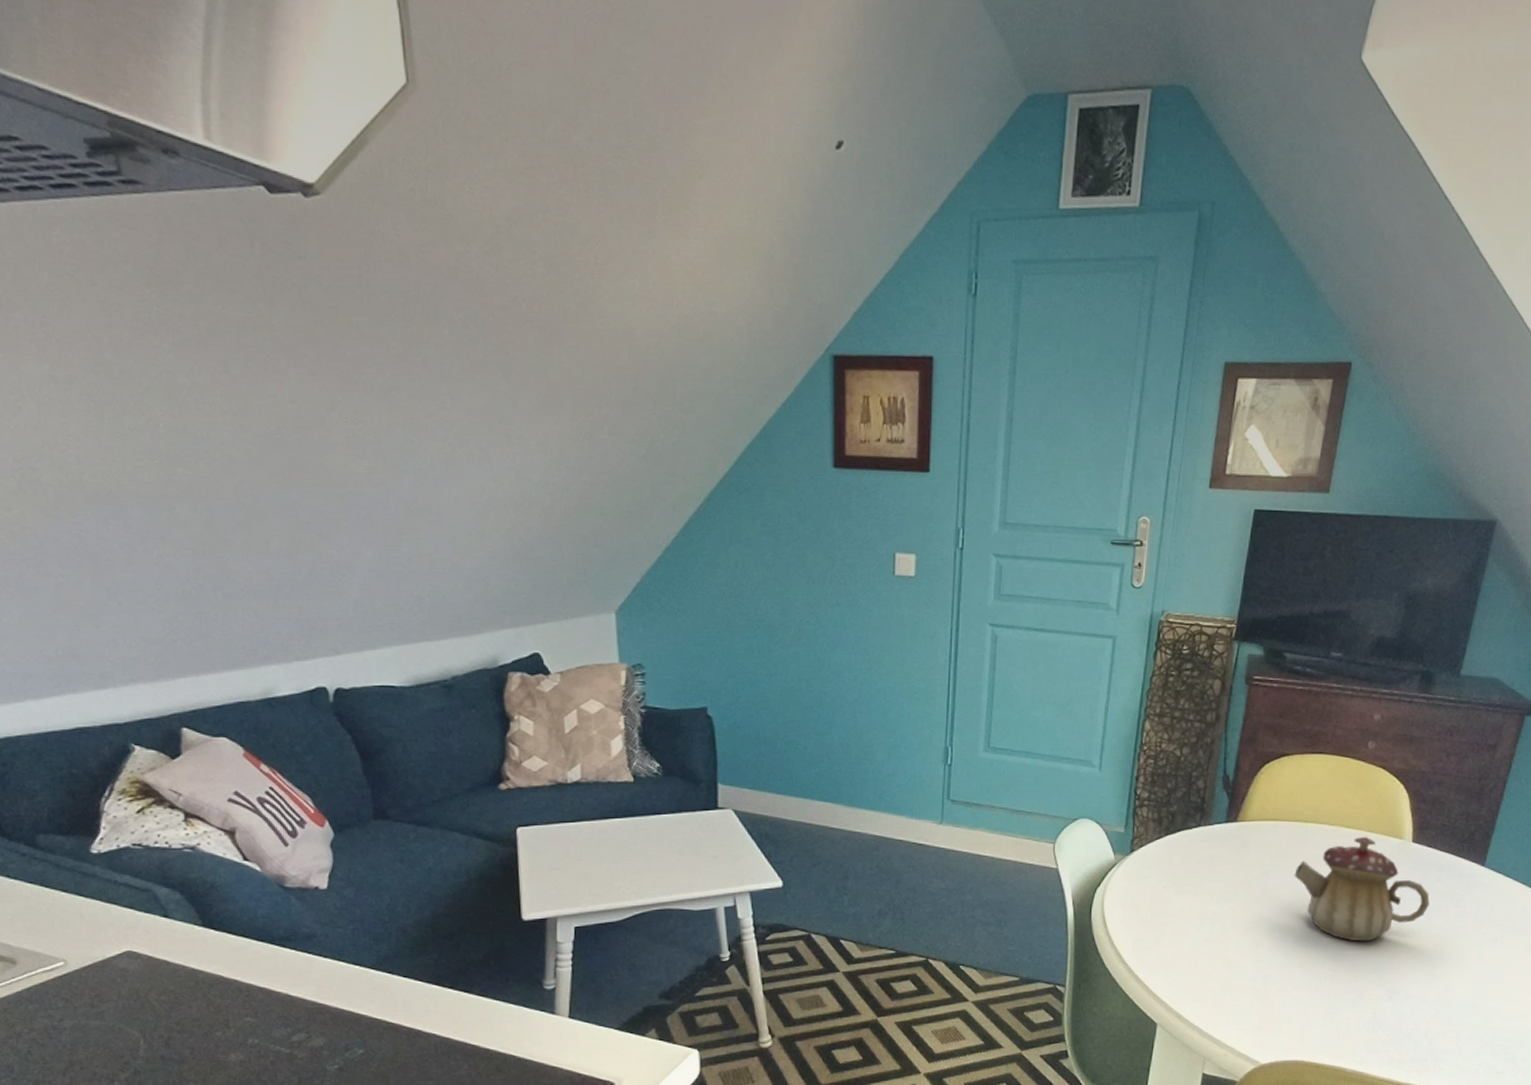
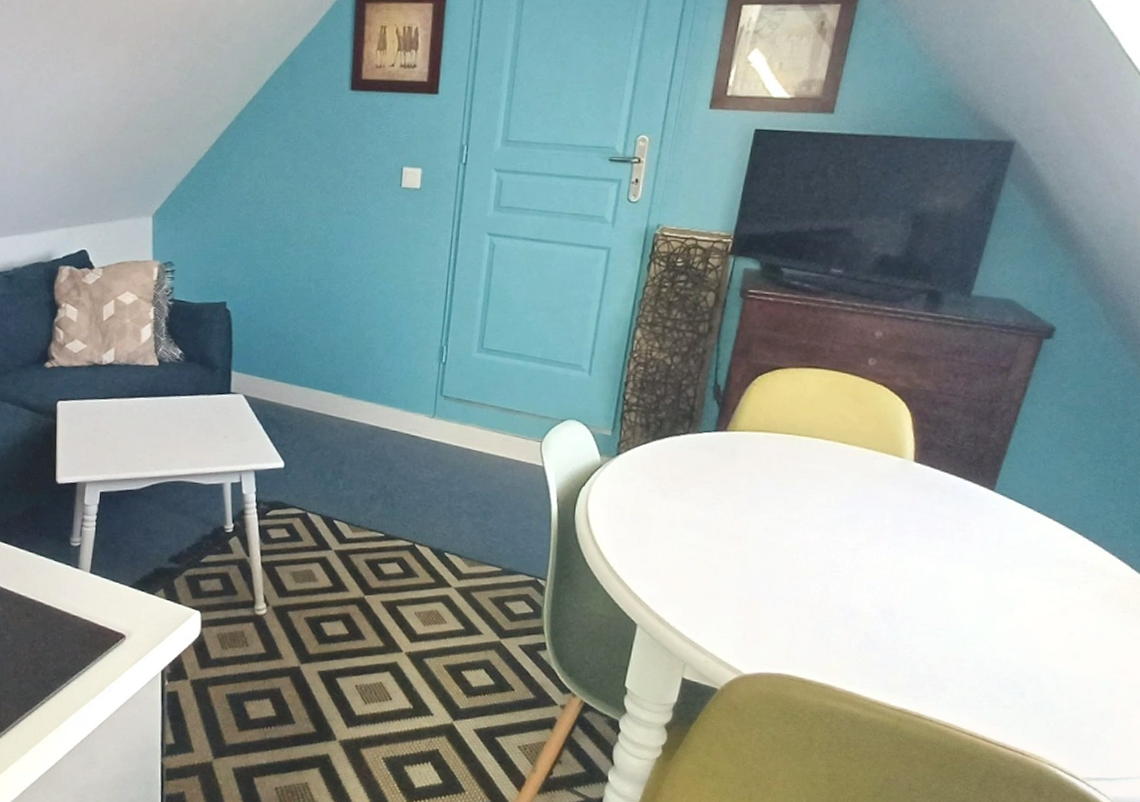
teapot: present [1294,836,1430,942] -> none [785,452,932,560]

